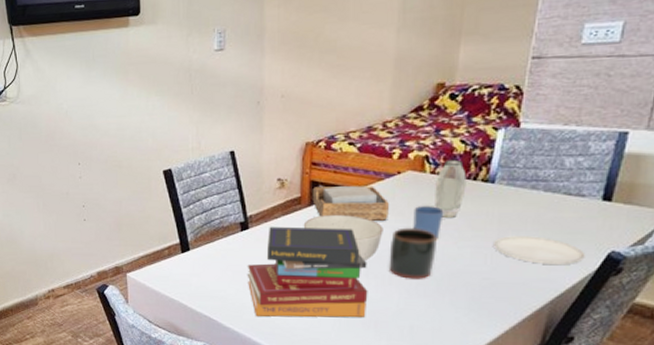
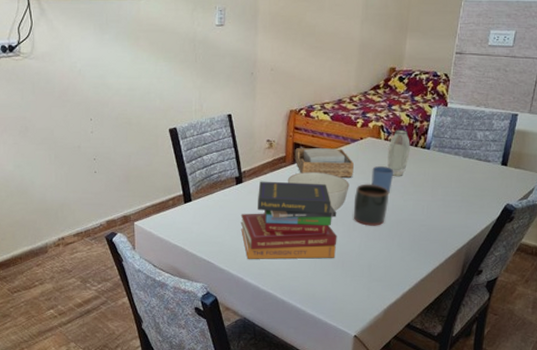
plate: present [494,236,586,266] -> none [429,191,490,215]

